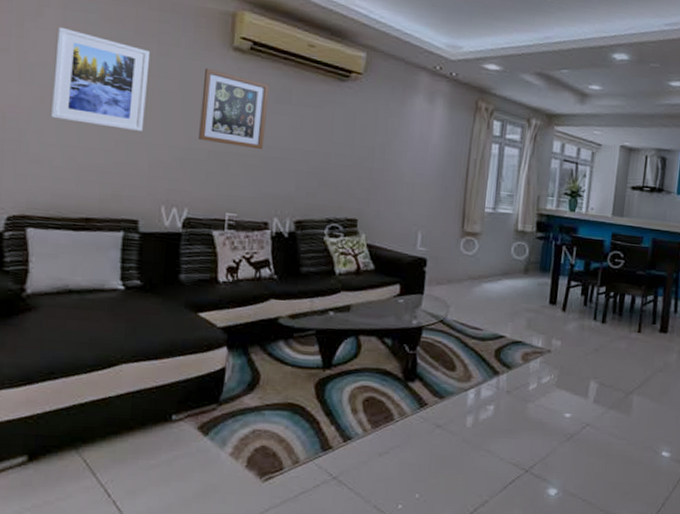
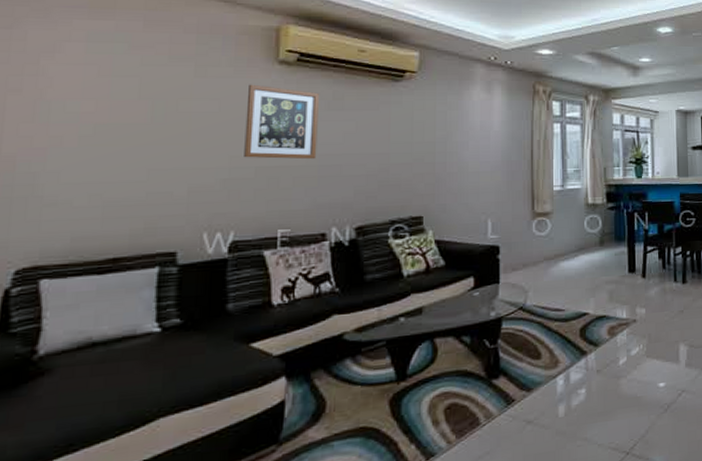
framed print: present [50,26,151,131] -> none [69,60,187,157]

